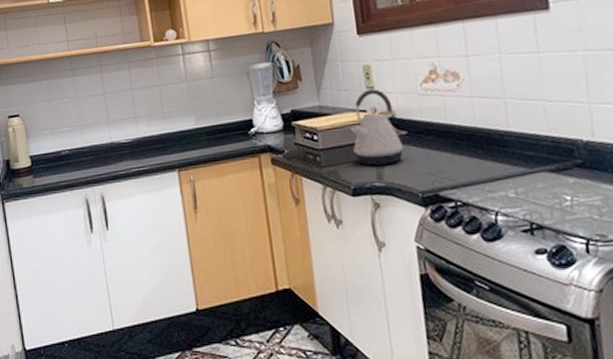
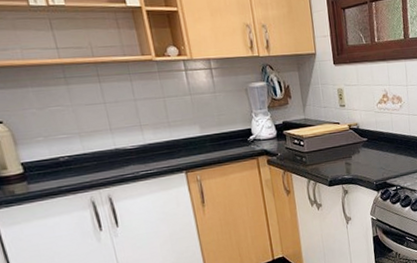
kettle: present [350,89,403,166] -> none [328,107,364,164]

